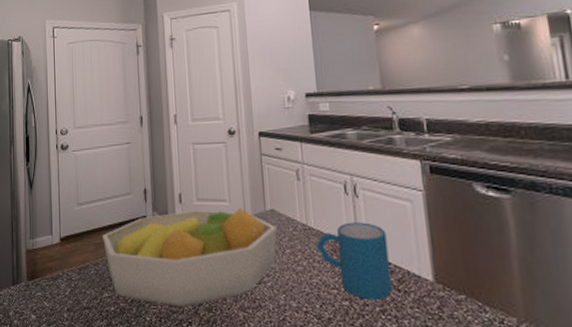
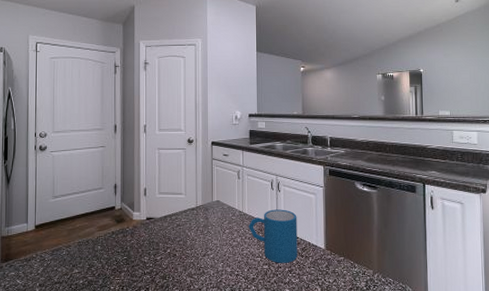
fruit bowl: present [102,208,277,308] -> none [74,199,220,277]

